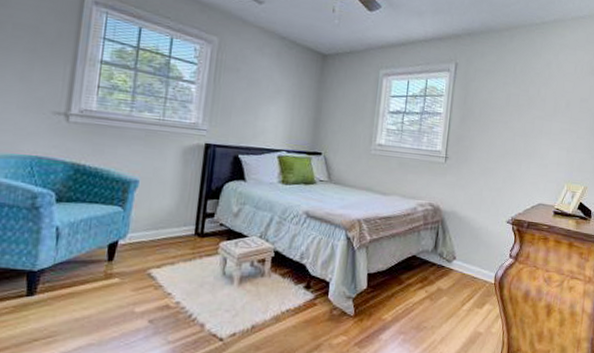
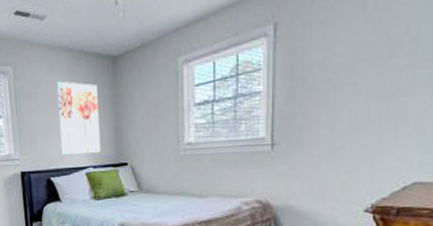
wall art: none [255,63,304,139] -> present [57,81,101,155]

